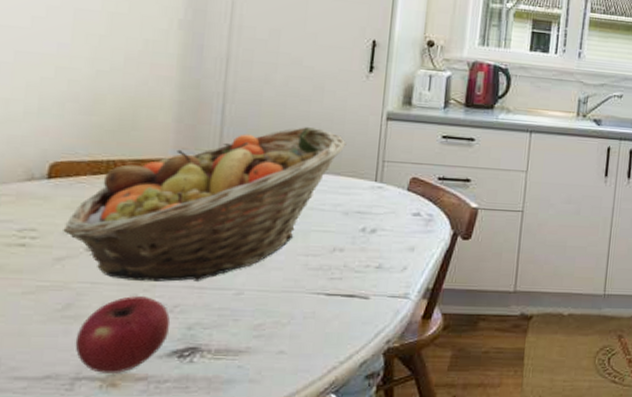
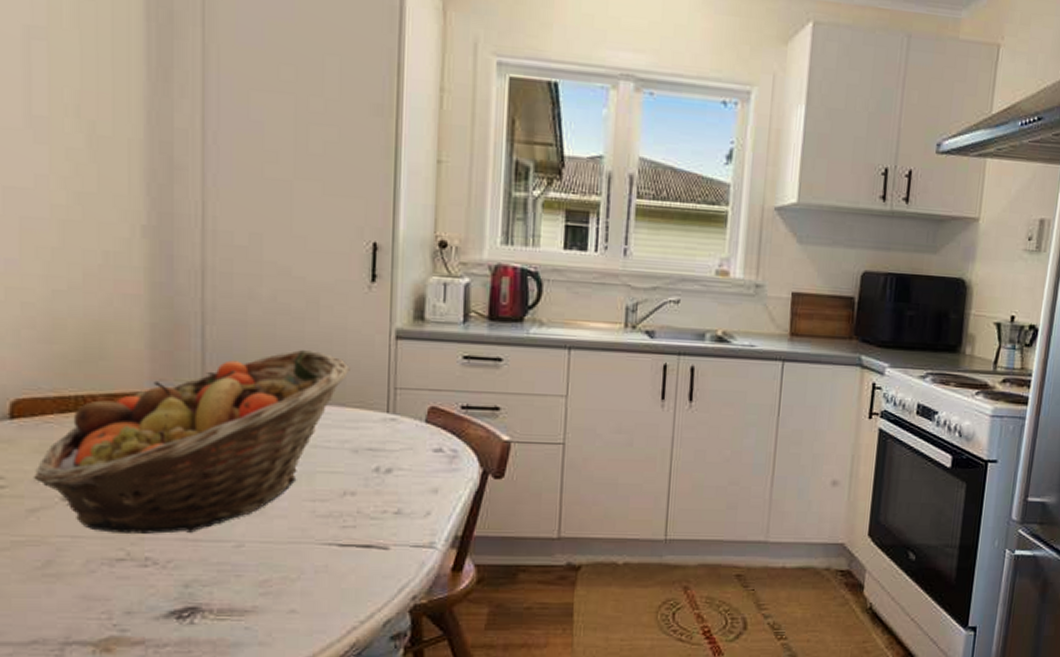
apple: present [75,296,171,373] -> none [60,551,165,637]

